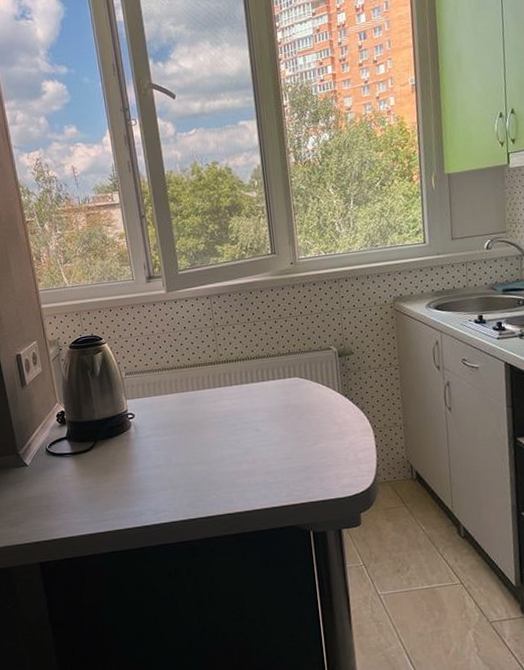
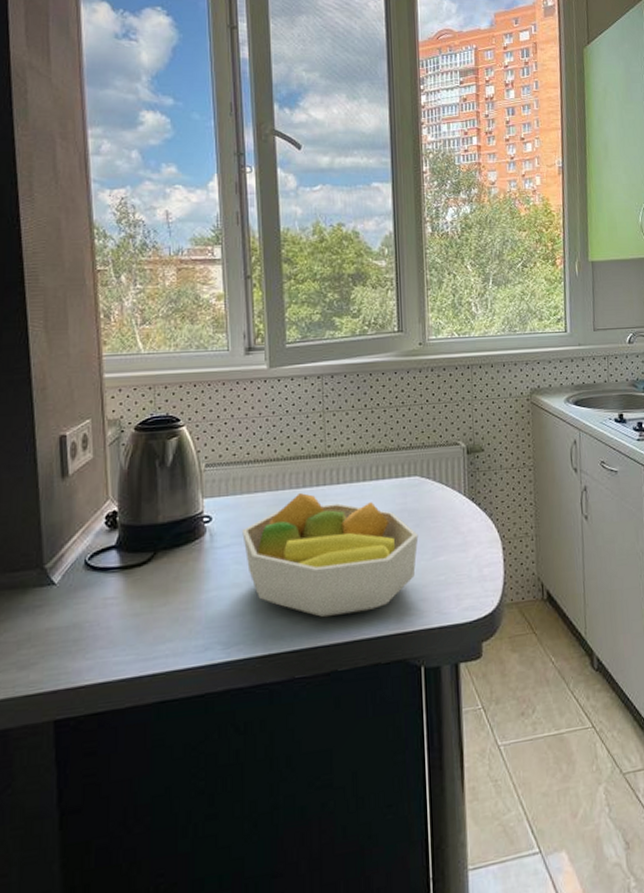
fruit bowl: none [159,394,301,492] -> present [242,493,419,618]

